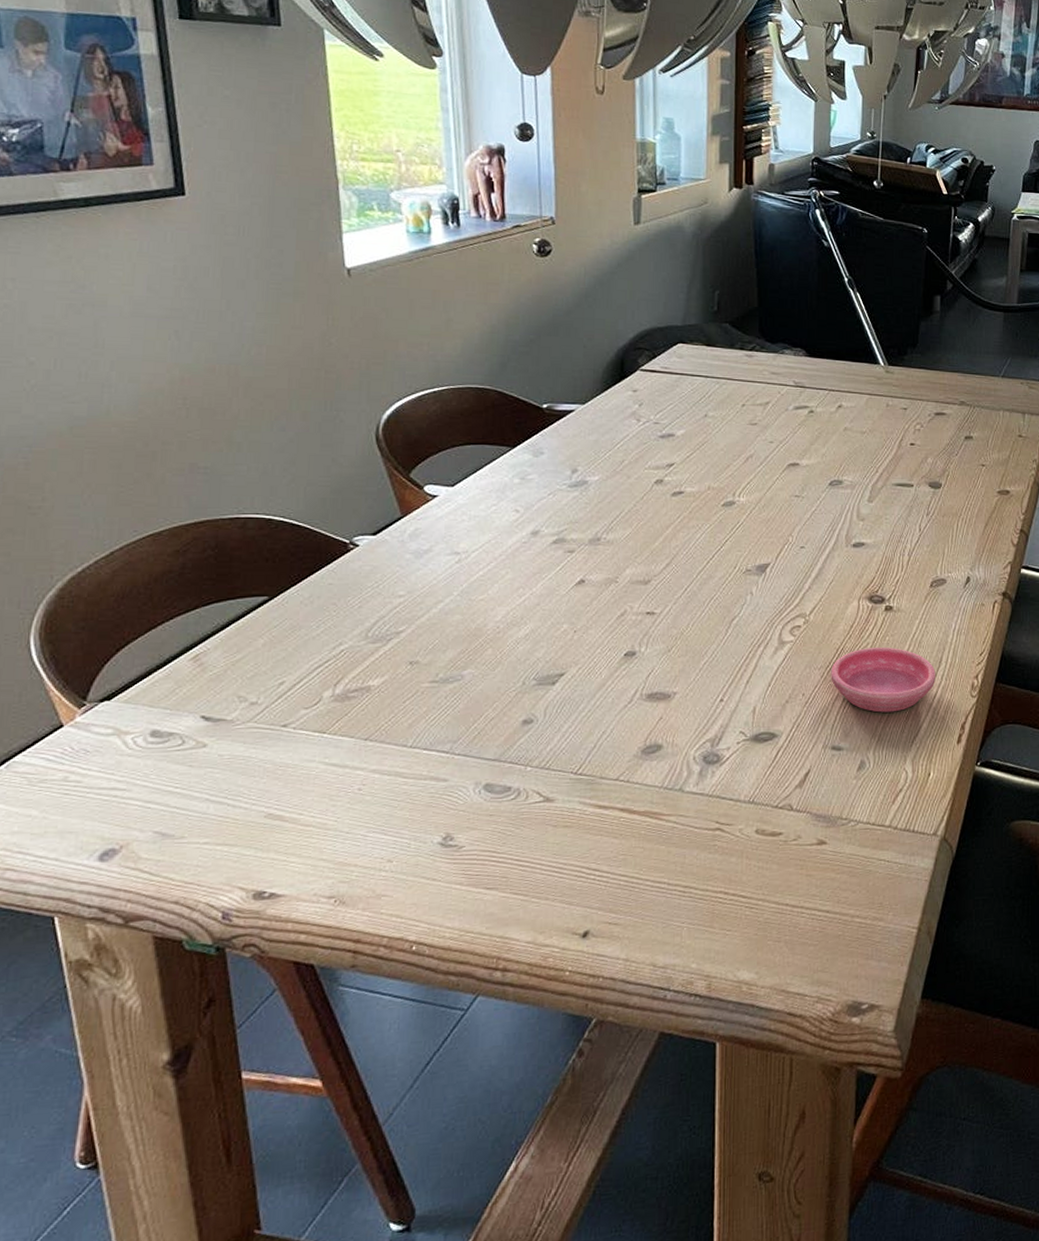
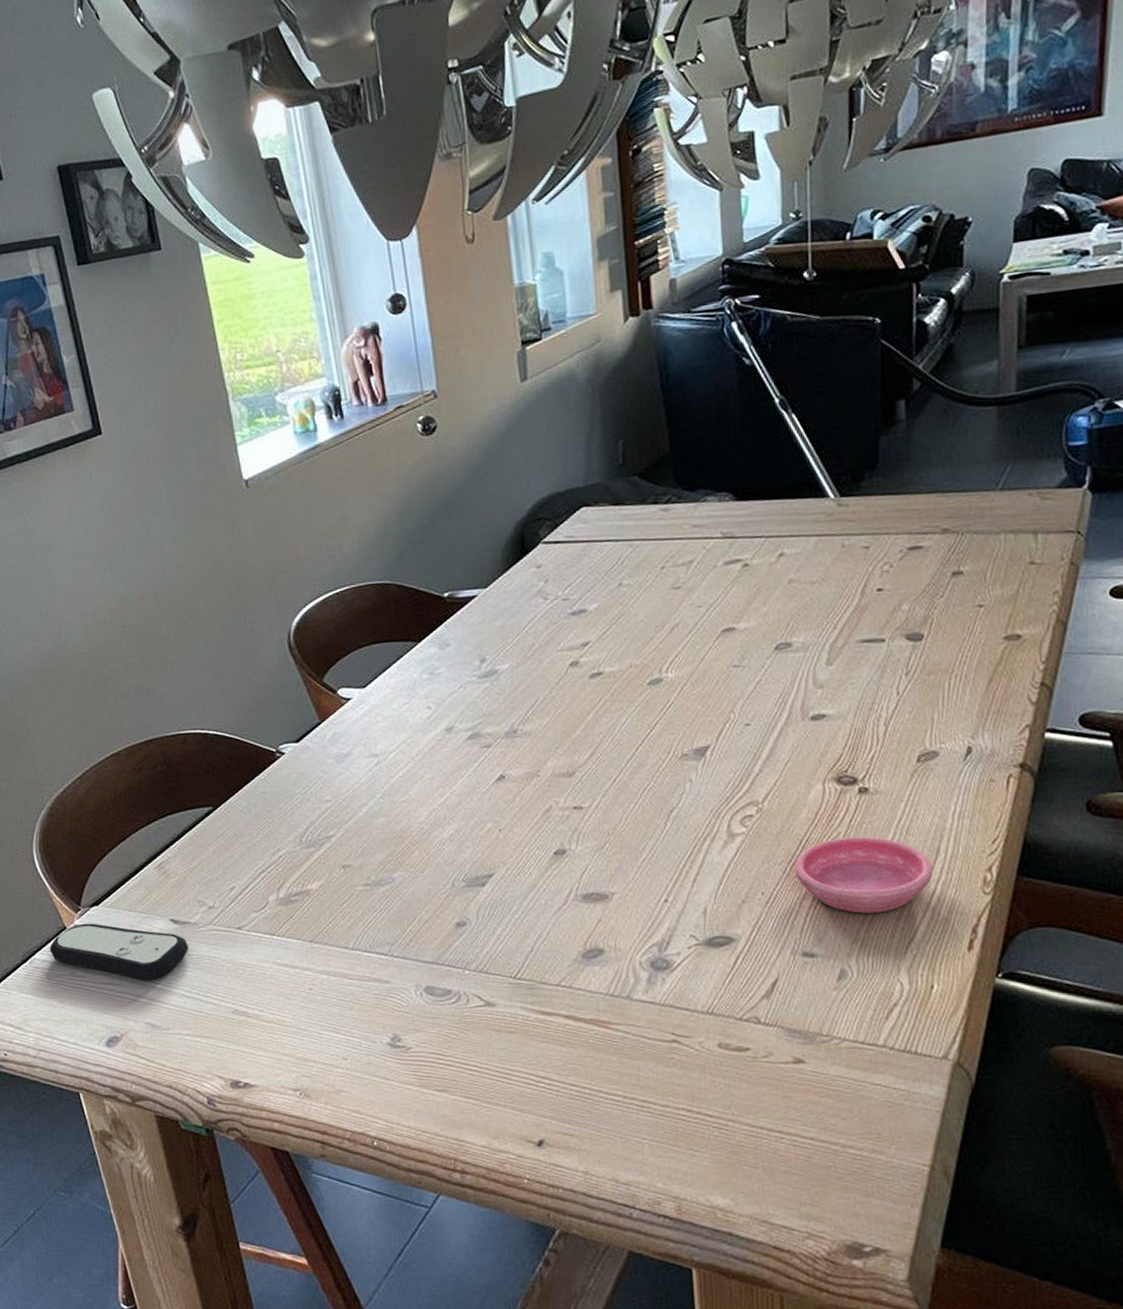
remote control: none [36,720,220,784] -> present [49,923,188,980]

